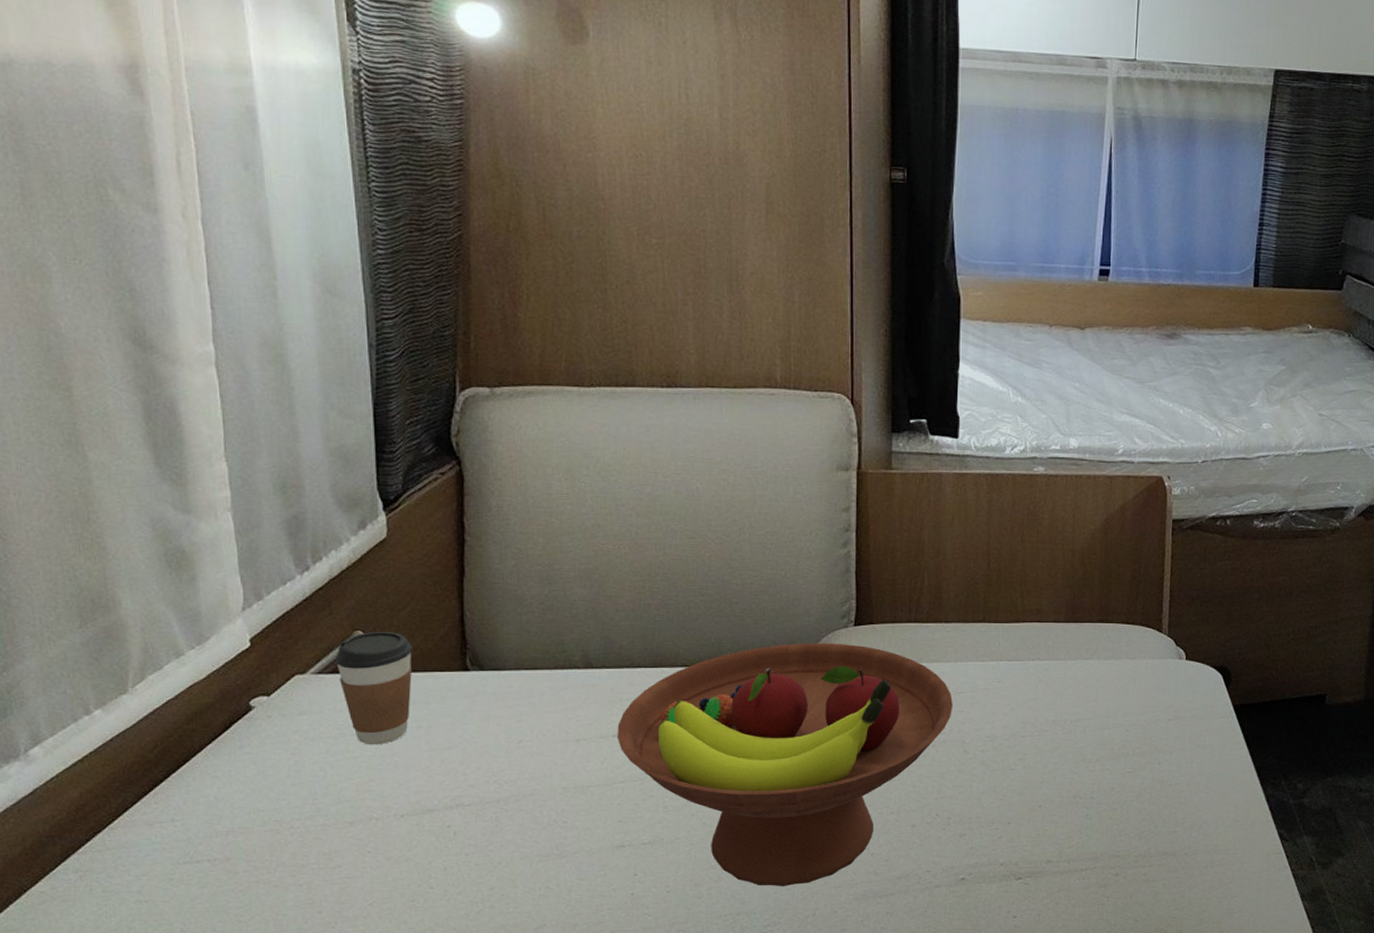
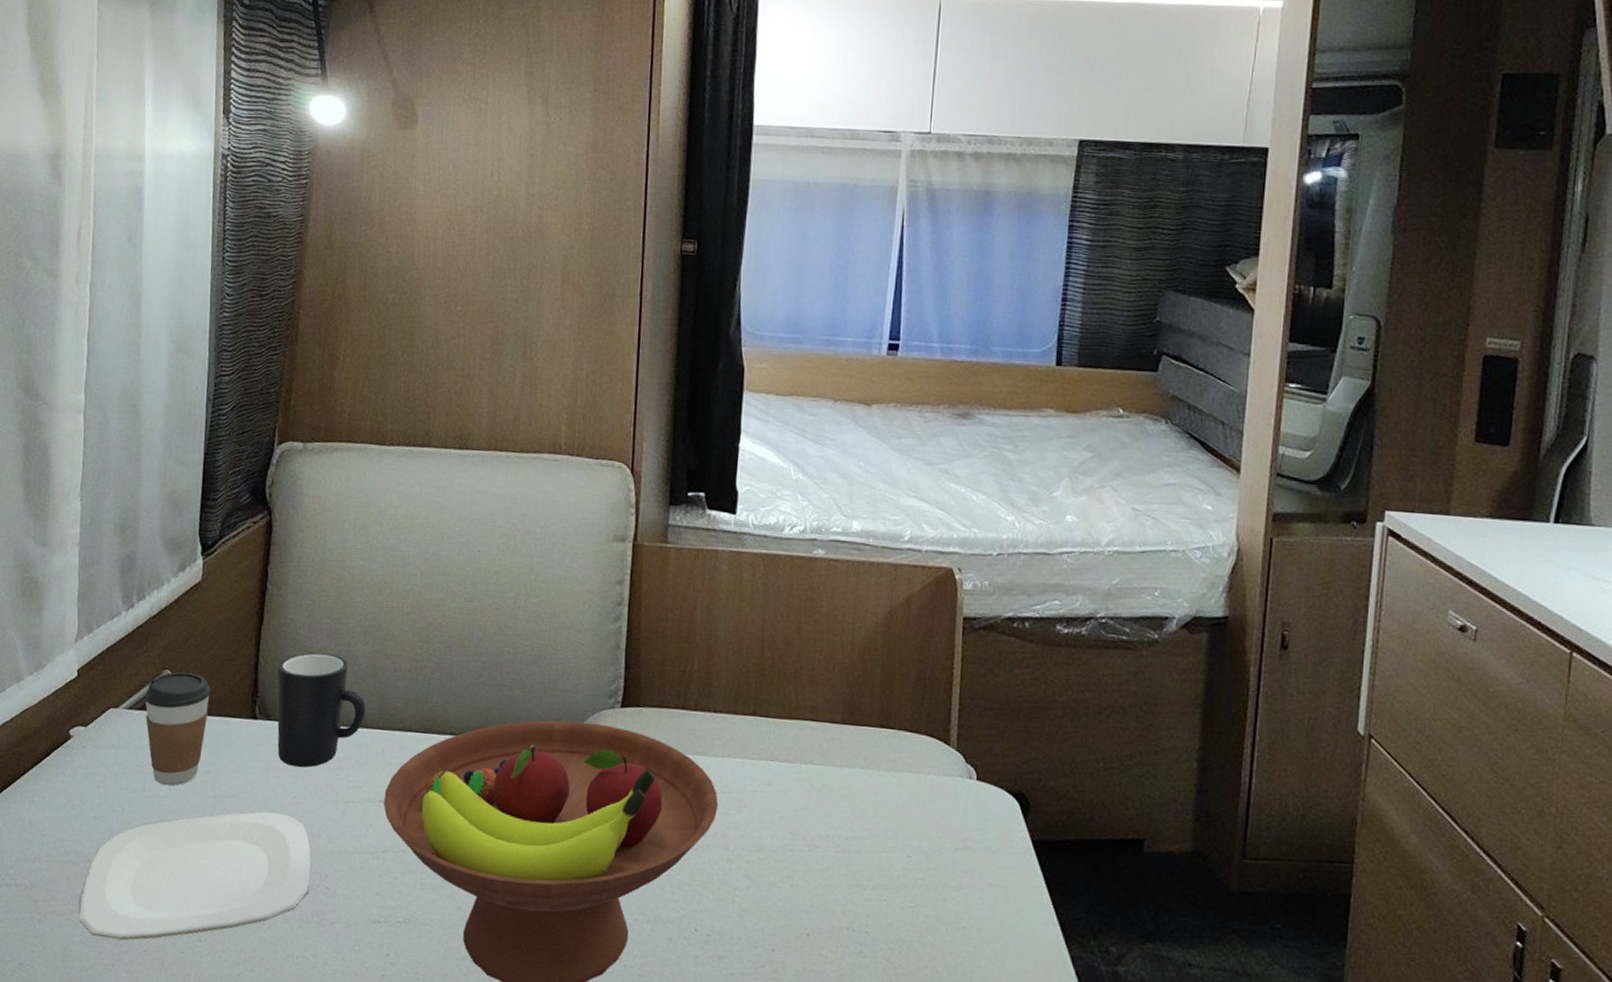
plate: none [288,759,546,899] -> present [80,811,312,941]
mug: none [487,600,589,713] -> present [277,652,366,768]

